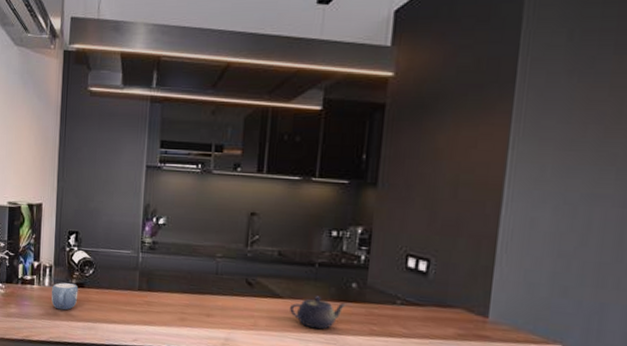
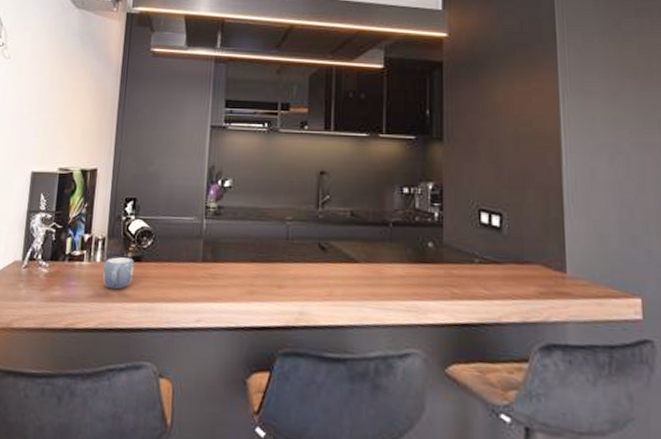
teapot: present [290,296,348,330] -> none [367,258,426,296]

